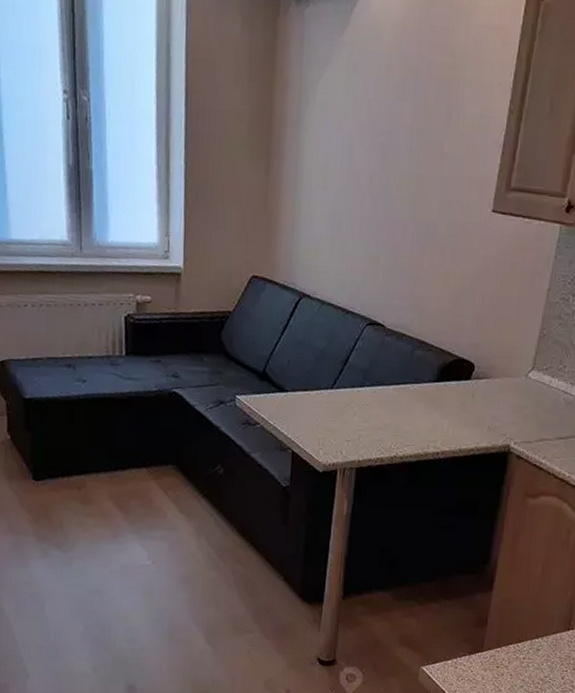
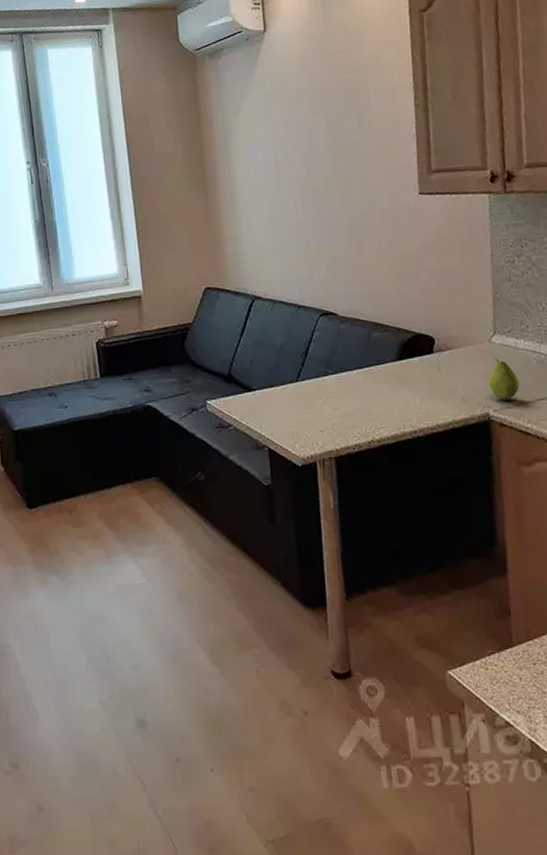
fruit: none [516,393,545,435] -> present [488,358,520,401]

